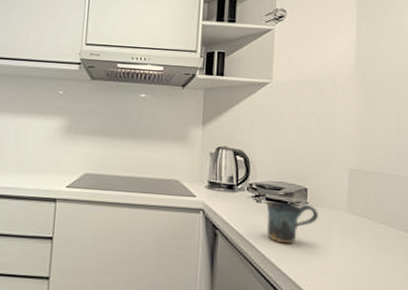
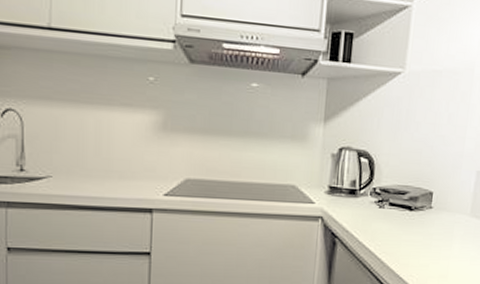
mug: present [265,201,318,244] -> none [388,206,442,250]

